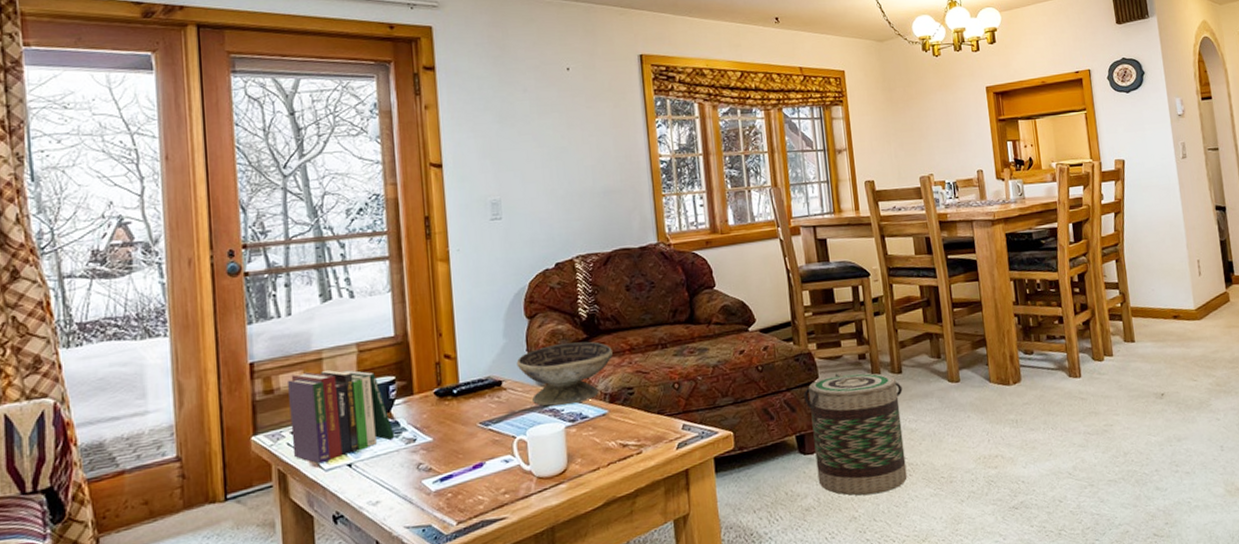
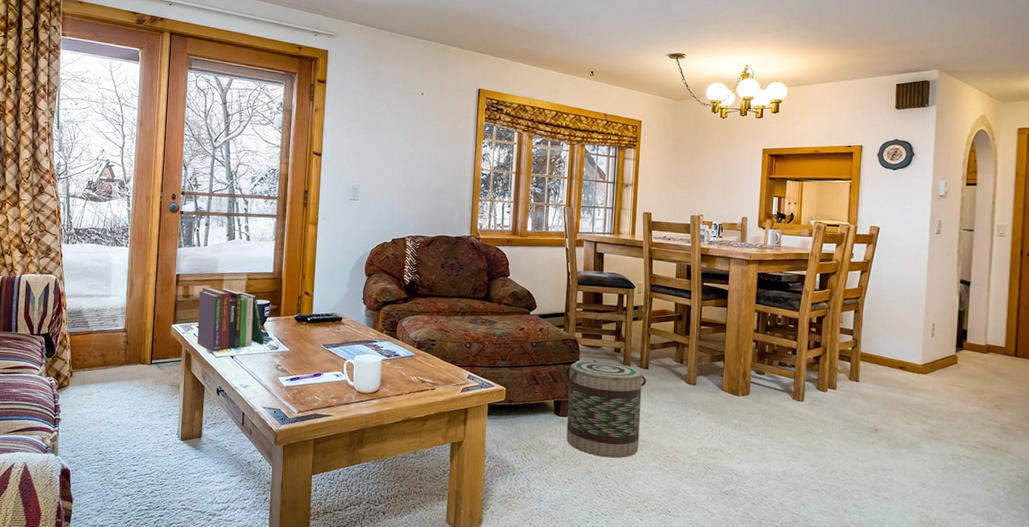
decorative bowl: present [516,341,613,407] -> none [354,298,424,344]

